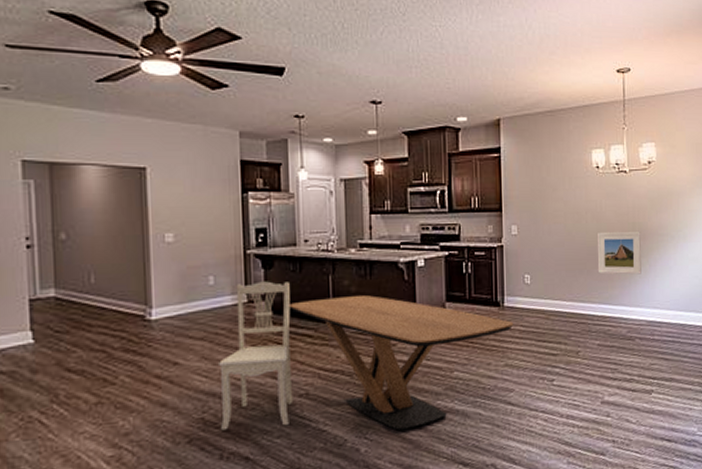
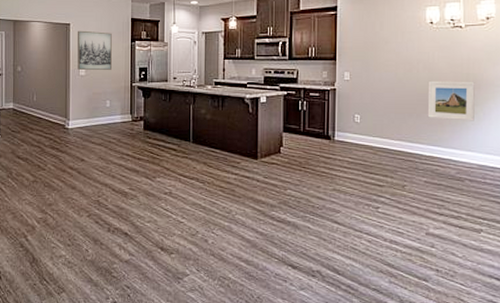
wall art: none [159,177,214,234] -> present [77,30,112,70]
dining chair: present [217,281,294,431] -> none [109,106,161,214]
dining table: present [288,295,514,431] -> none [160,122,343,231]

